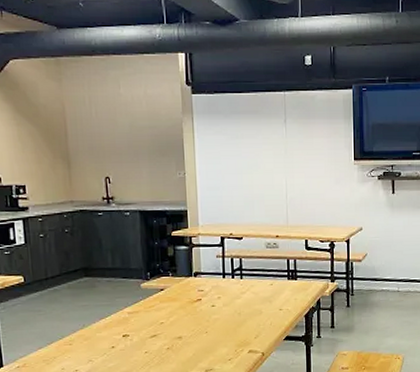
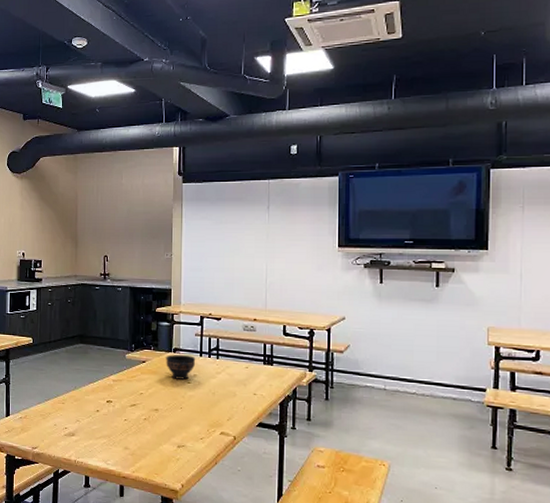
bowl: none [186,278,219,304] -> present [166,355,196,380]

